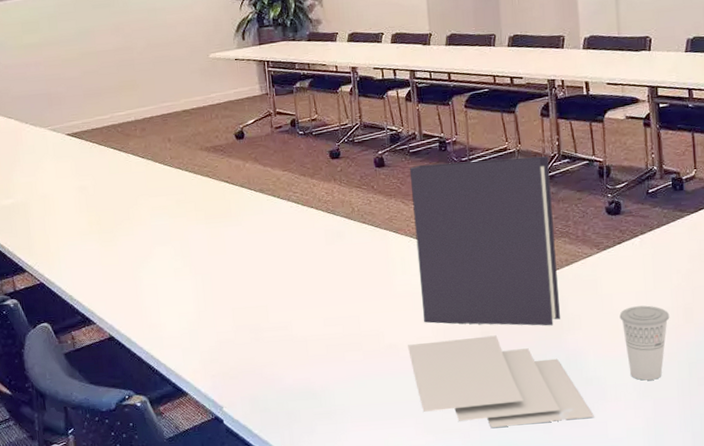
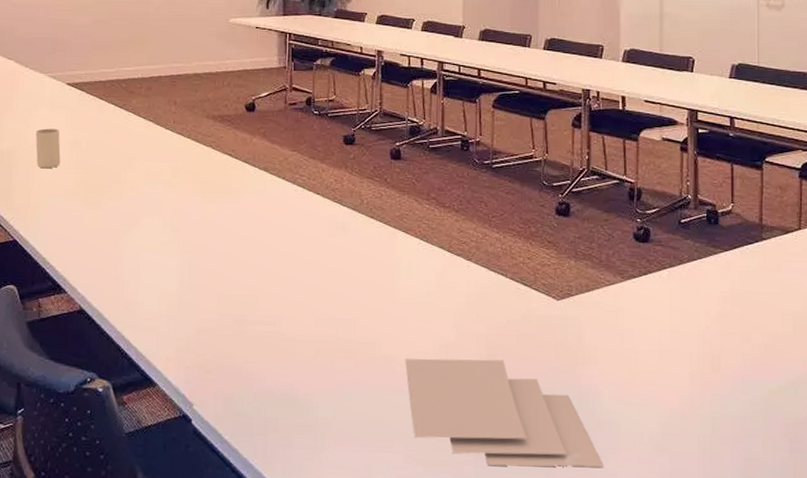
cup: none [45,177,72,215] -> present [36,128,61,168]
binder: present [409,156,560,326] -> none [425,162,576,357]
cup: present [619,305,670,381] -> none [640,346,695,432]

